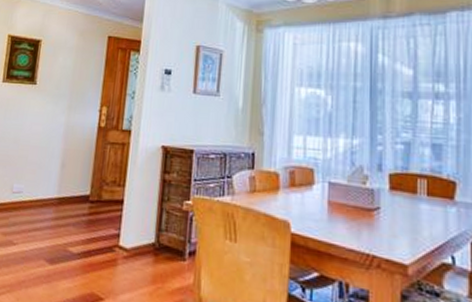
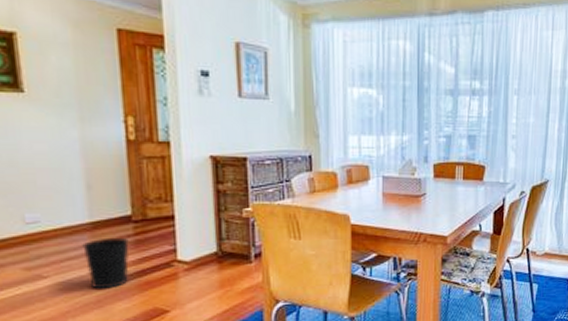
wastebasket: none [45,214,83,265] -> present [82,237,130,289]

